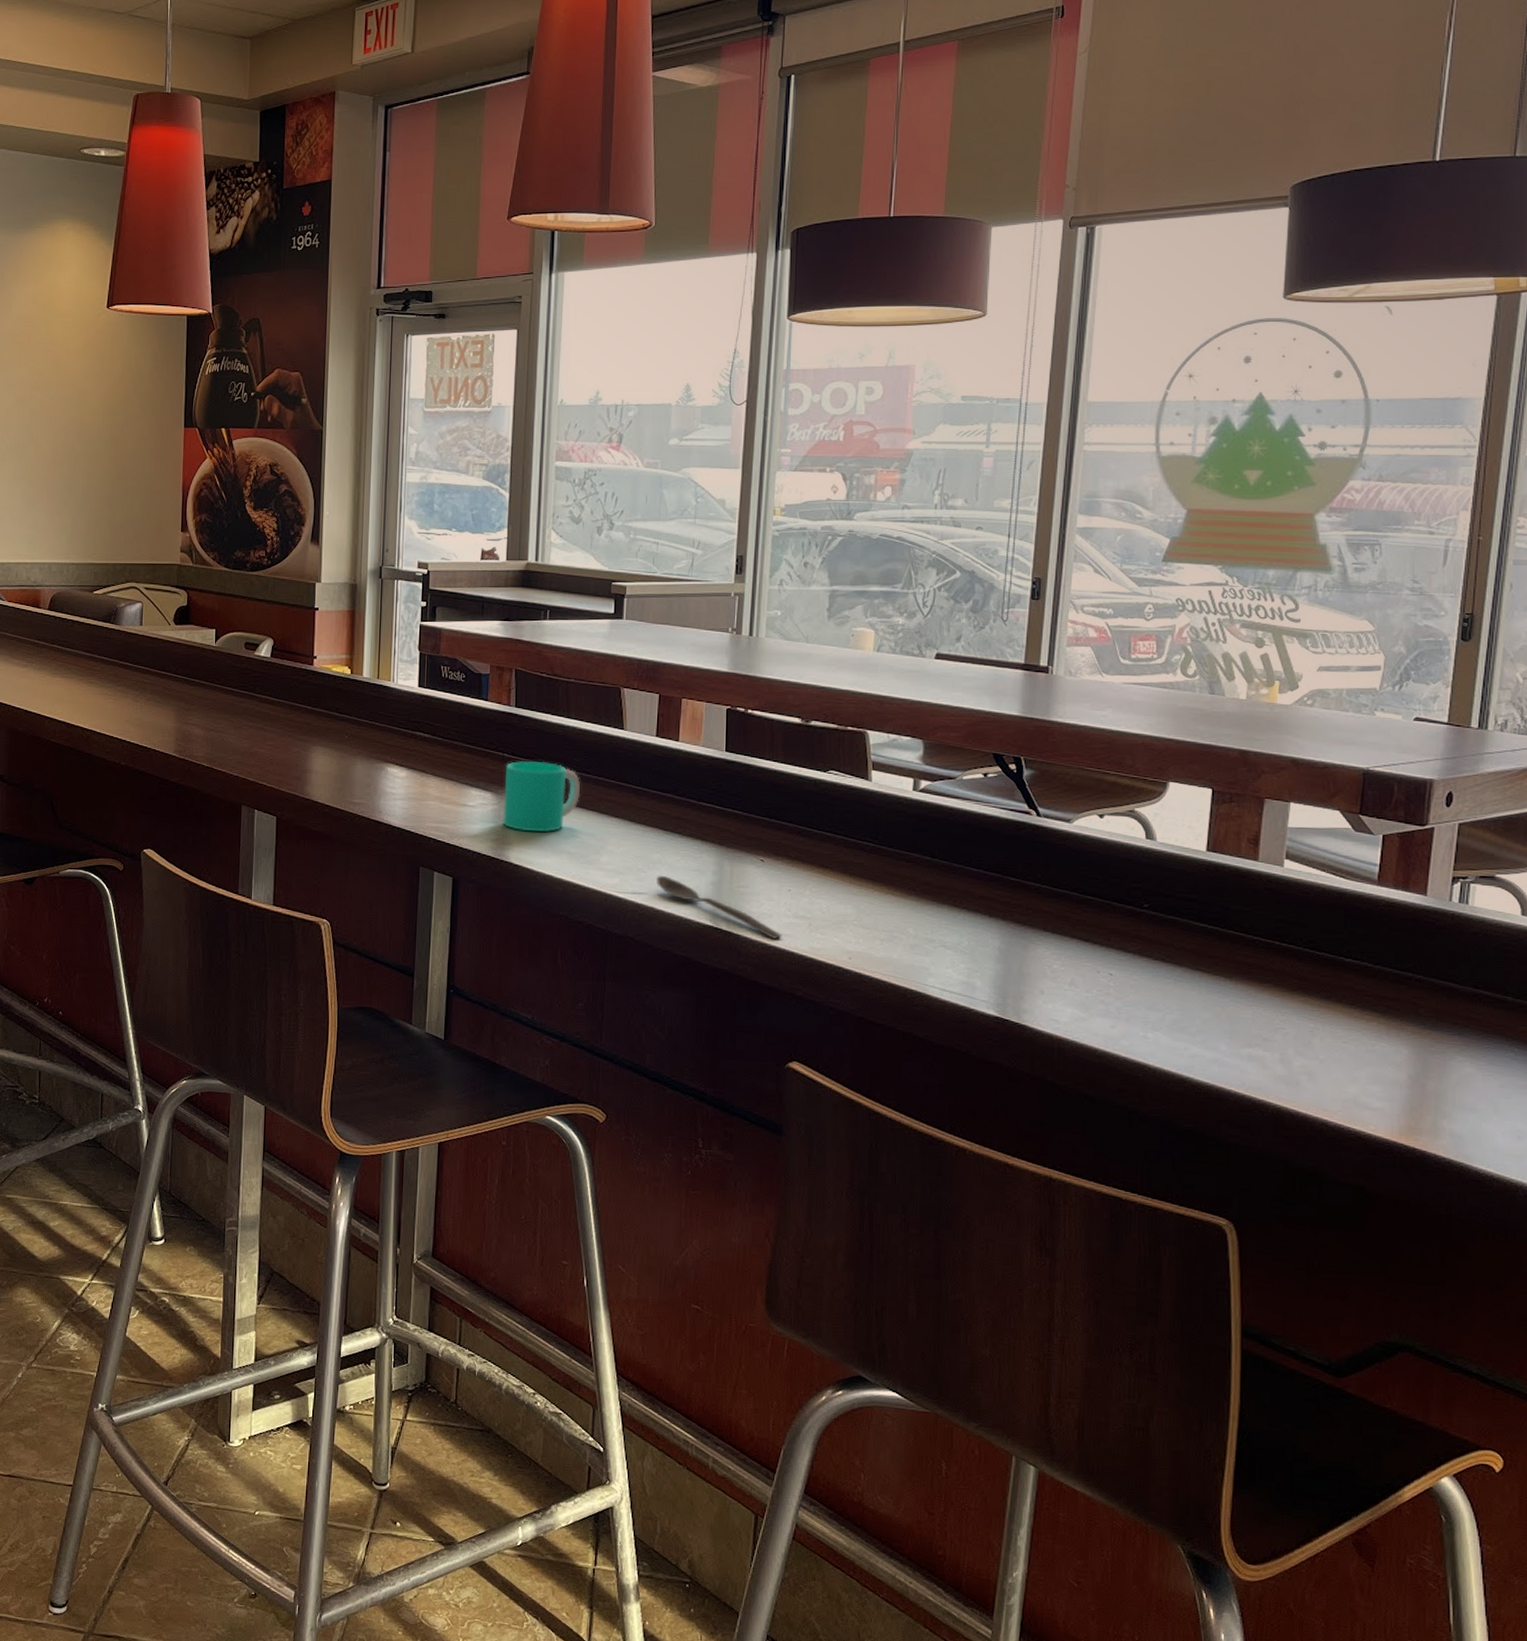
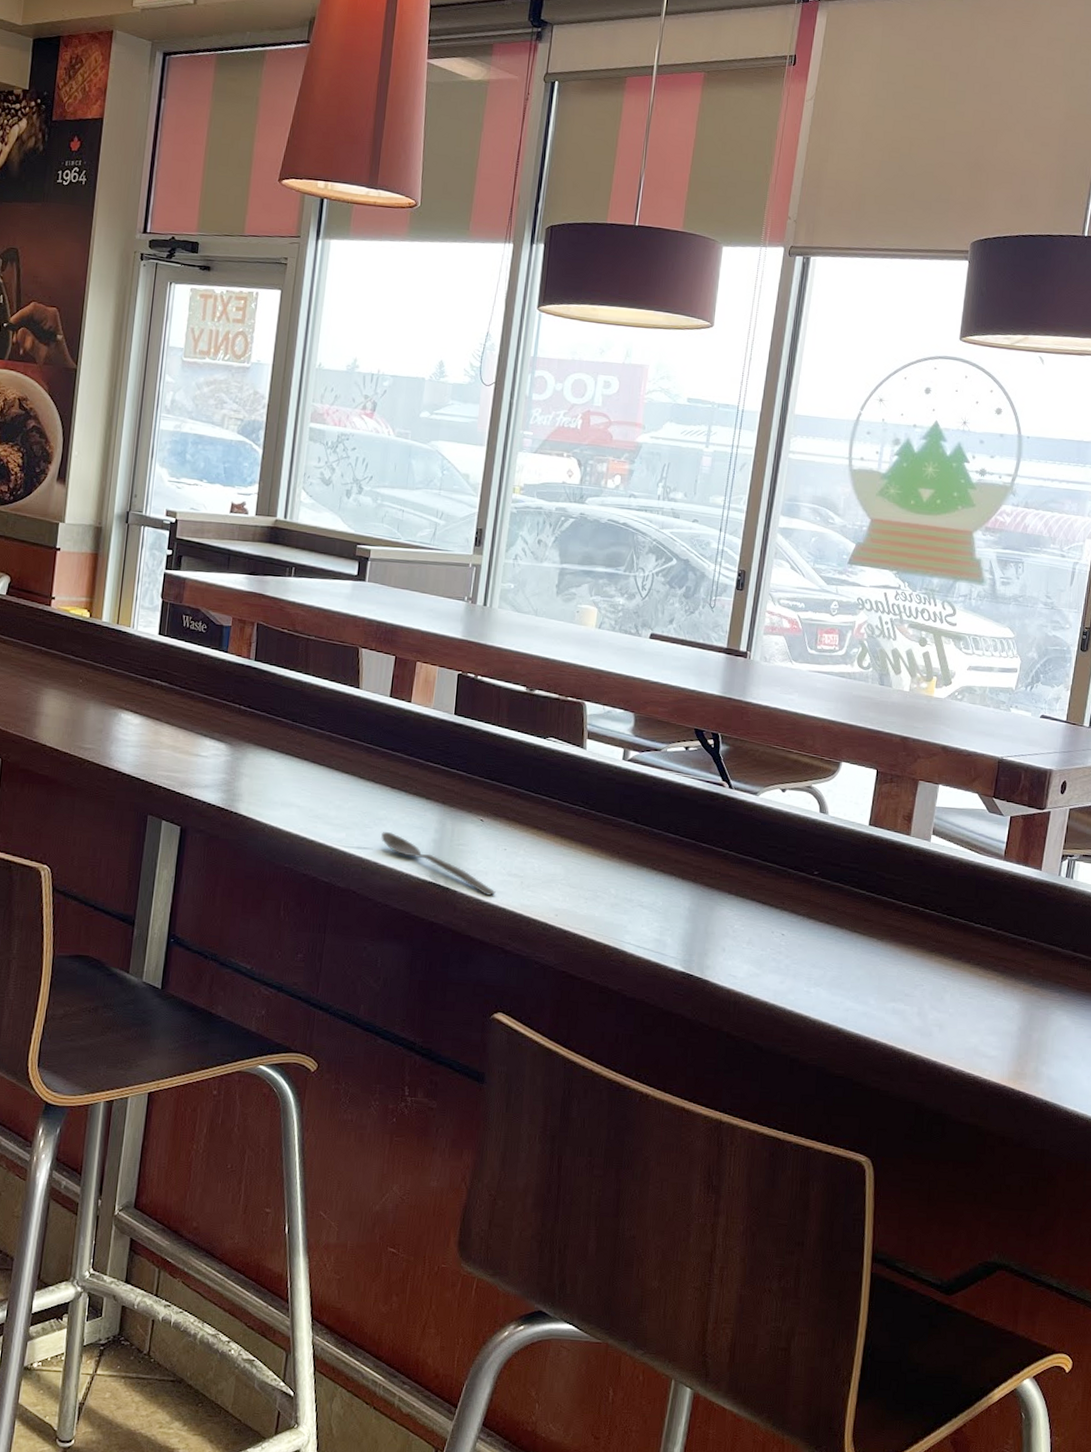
cup: present [502,760,581,833] -> none [234,713,314,786]

